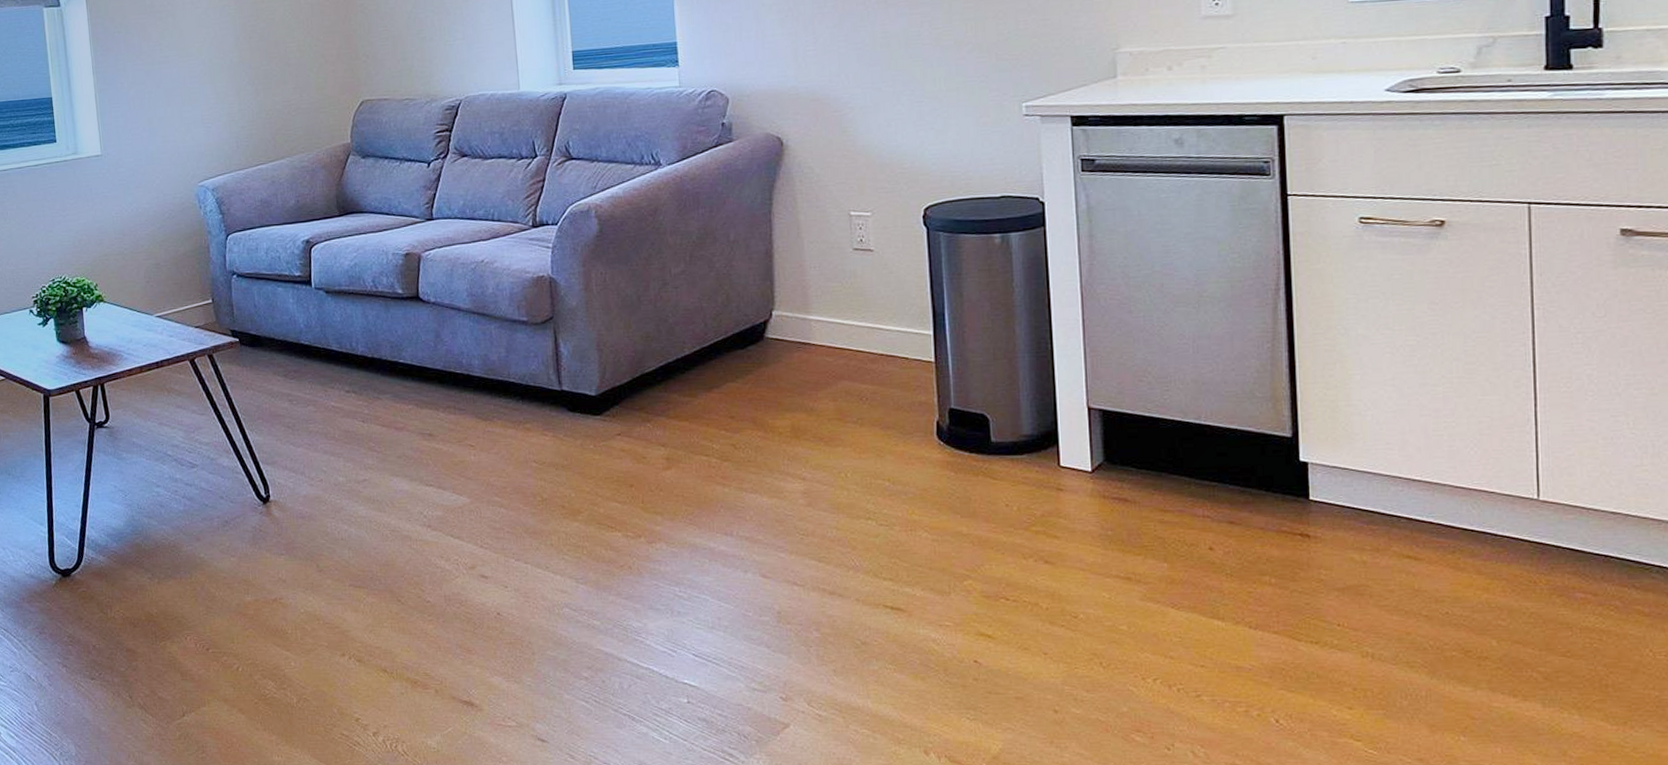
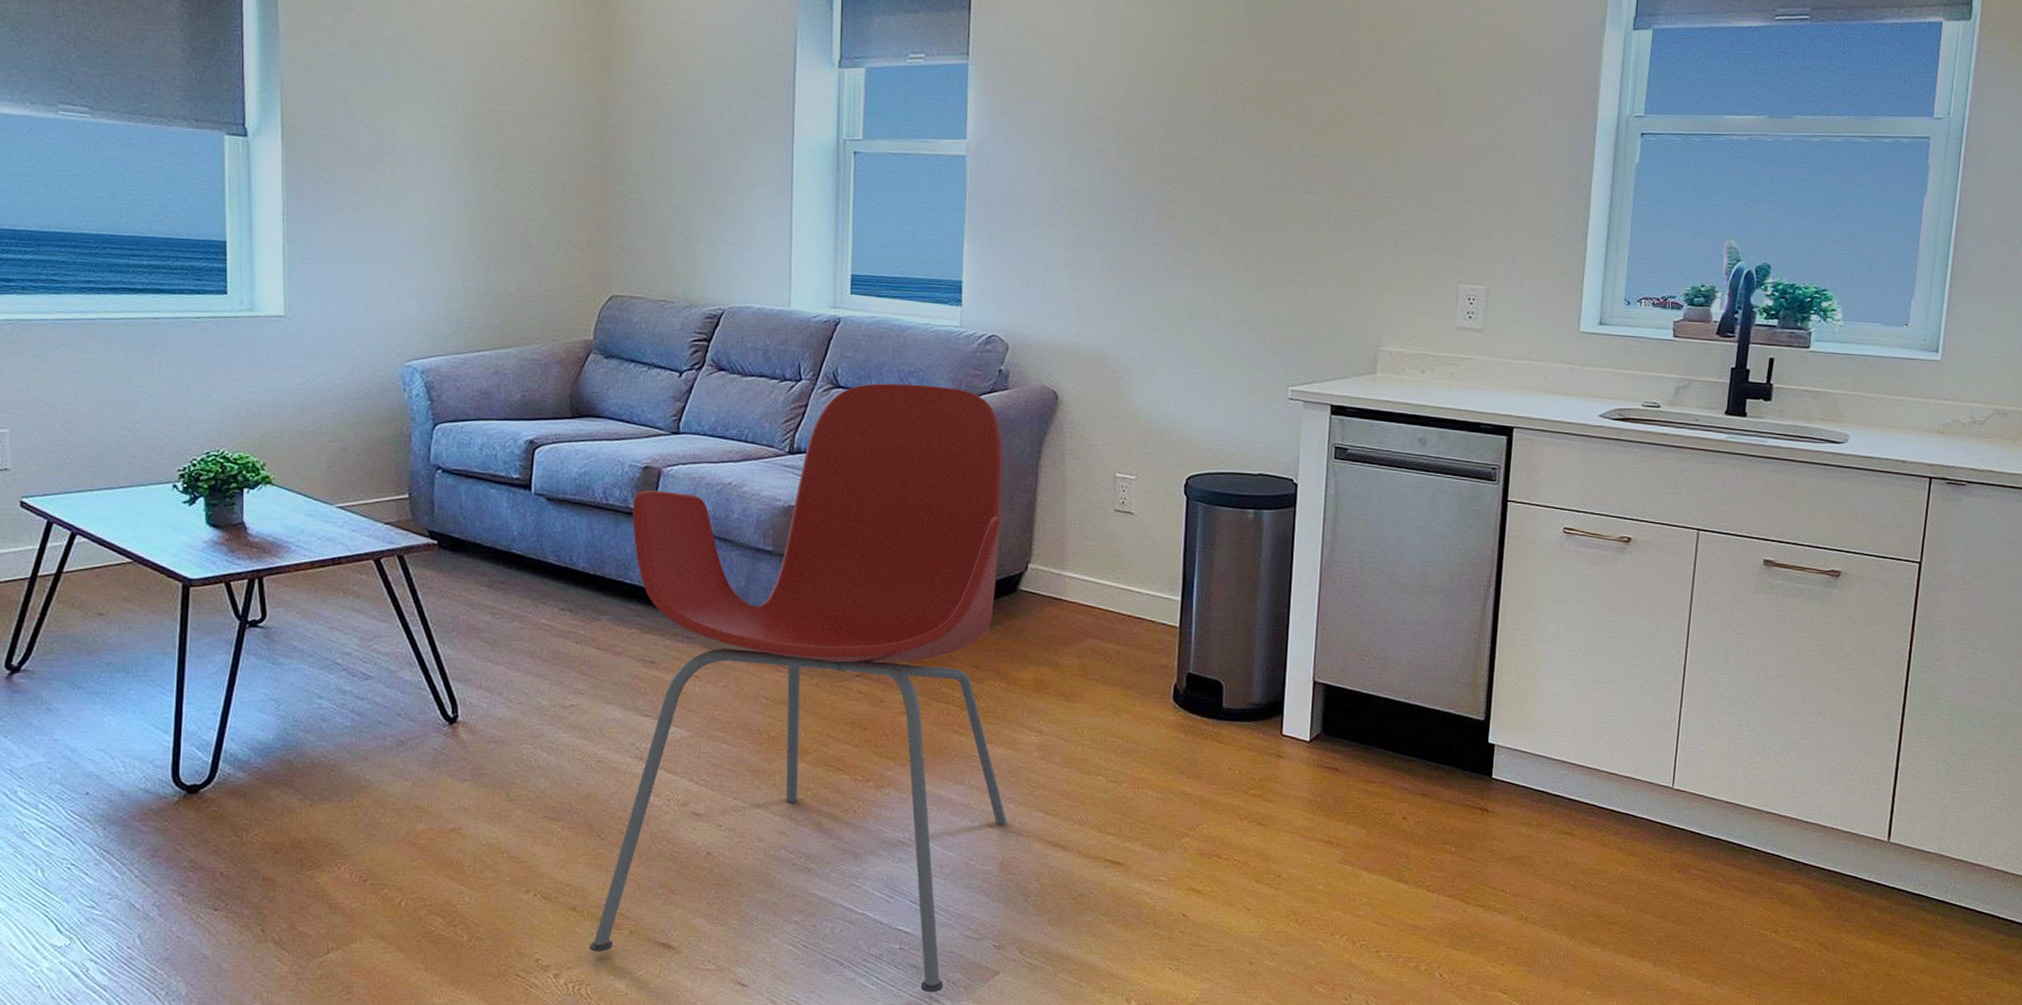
armchair: none [399,146,780,746] -> present [589,383,1007,993]

